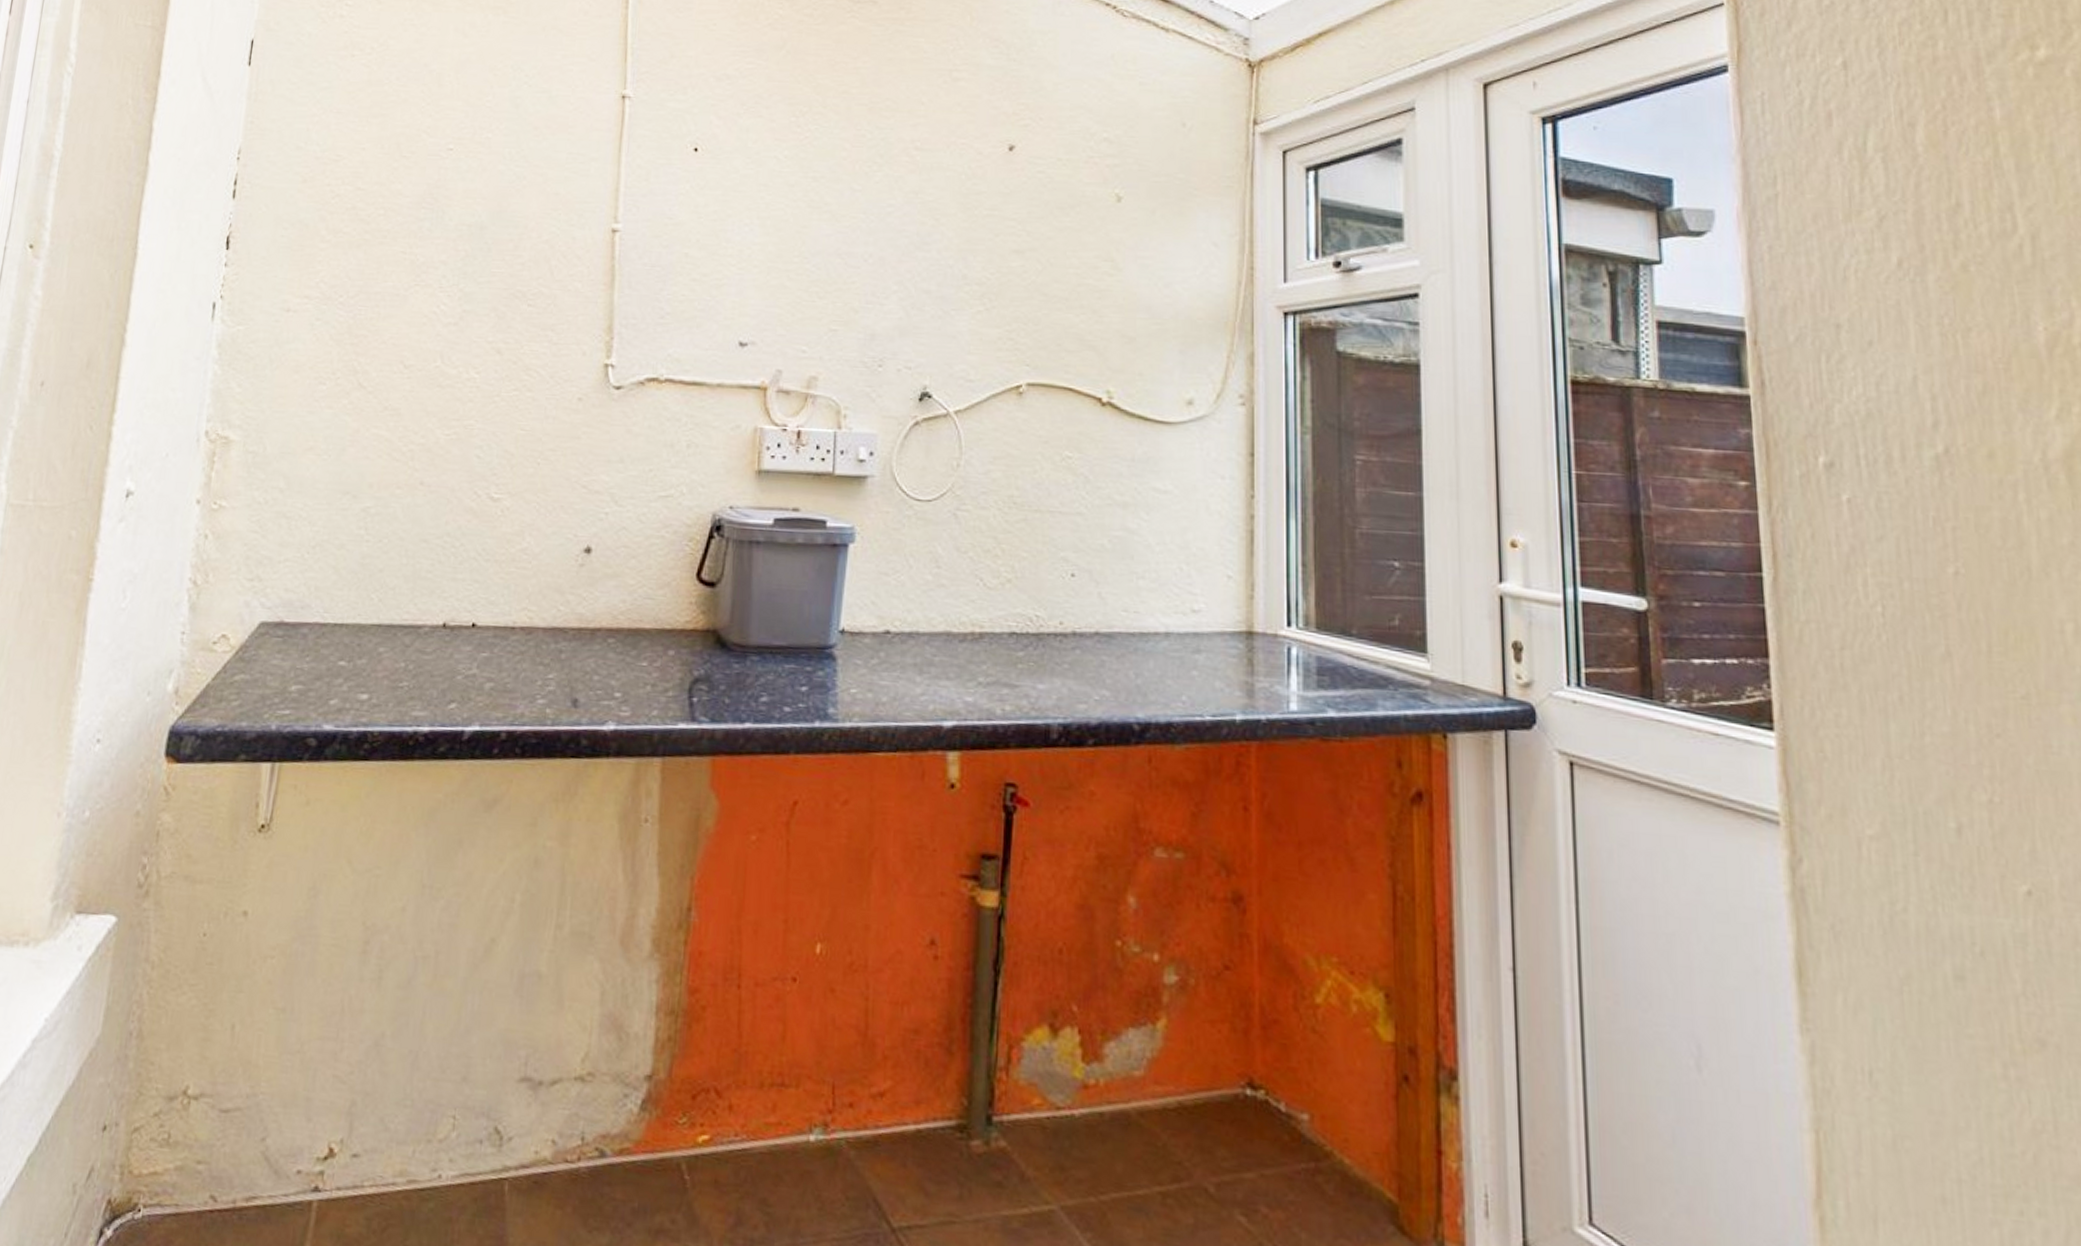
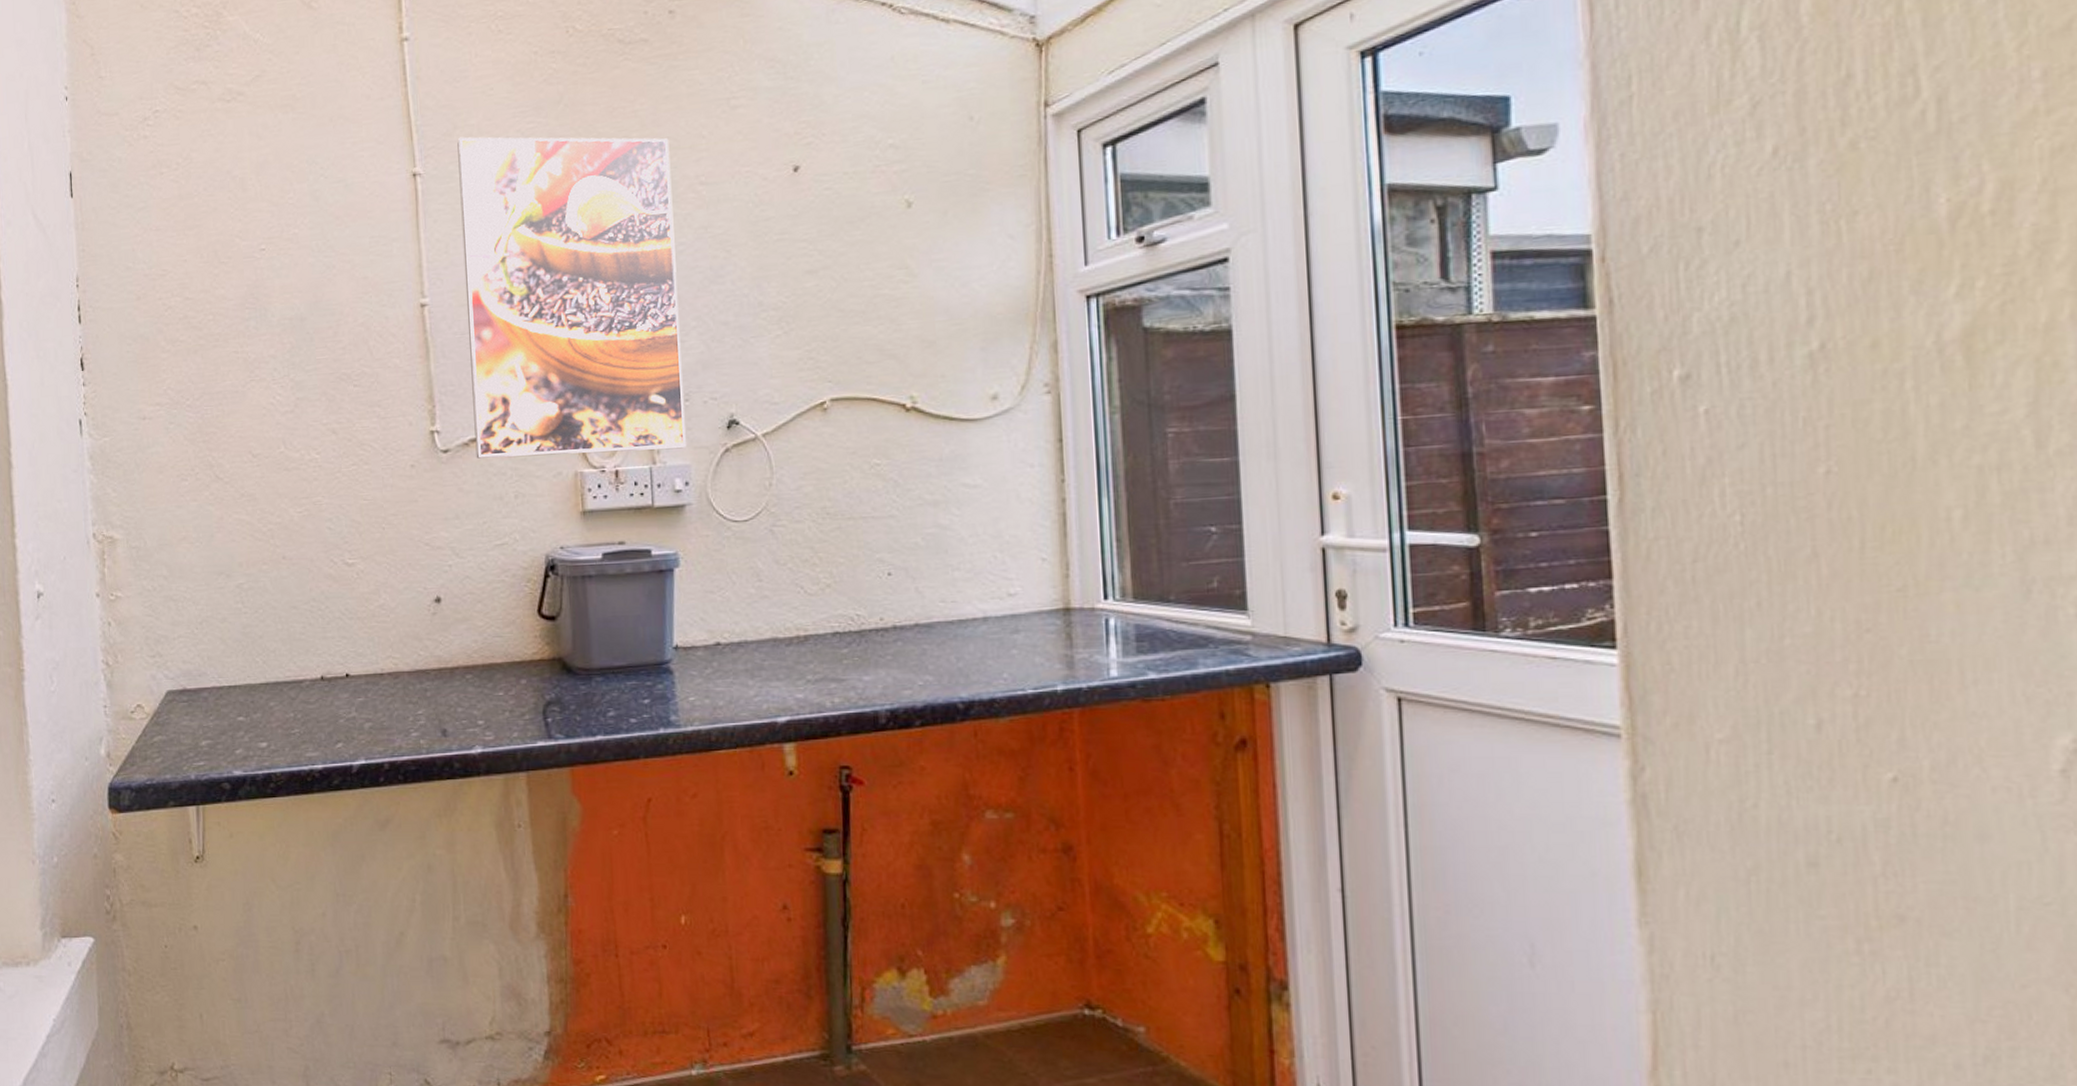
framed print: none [650,67,888,416] -> present [457,137,686,459]

